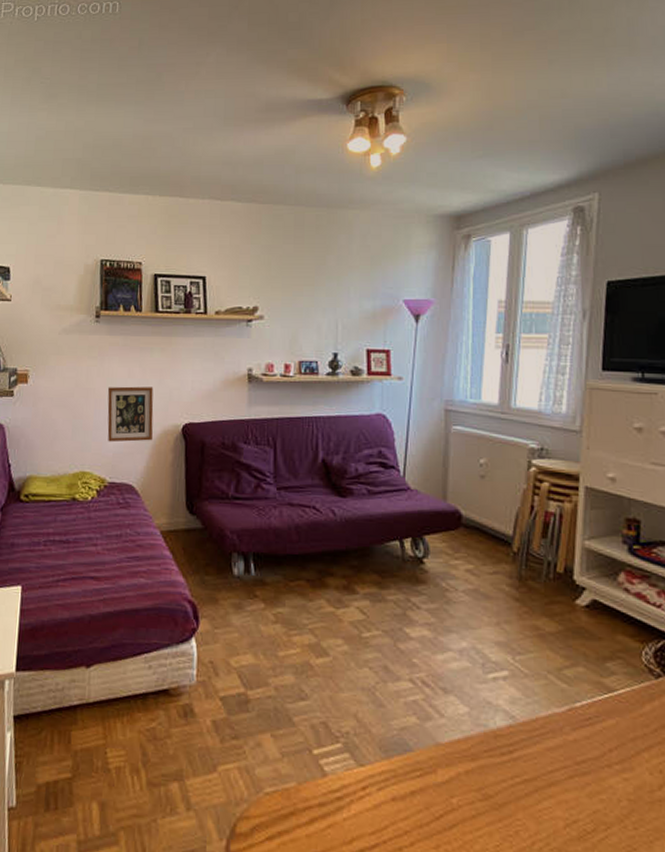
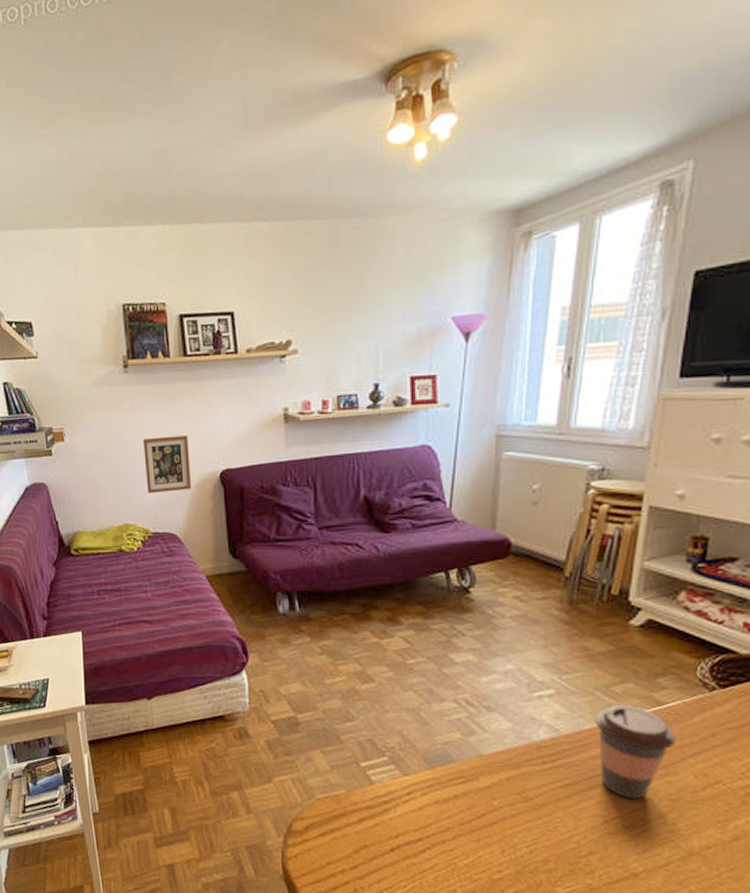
coffee cup: none [550,690,629,799] -> present [595,705,675,800]

